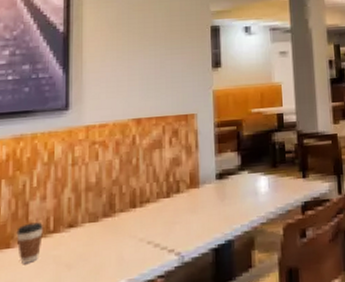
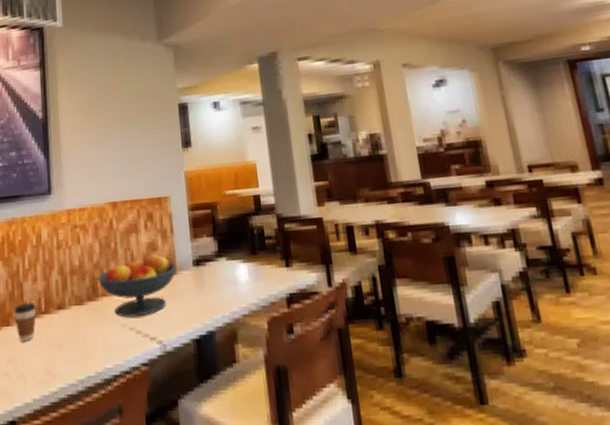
fruit bowl: none [116,167,200,232] -> present [97,253,178,318]

